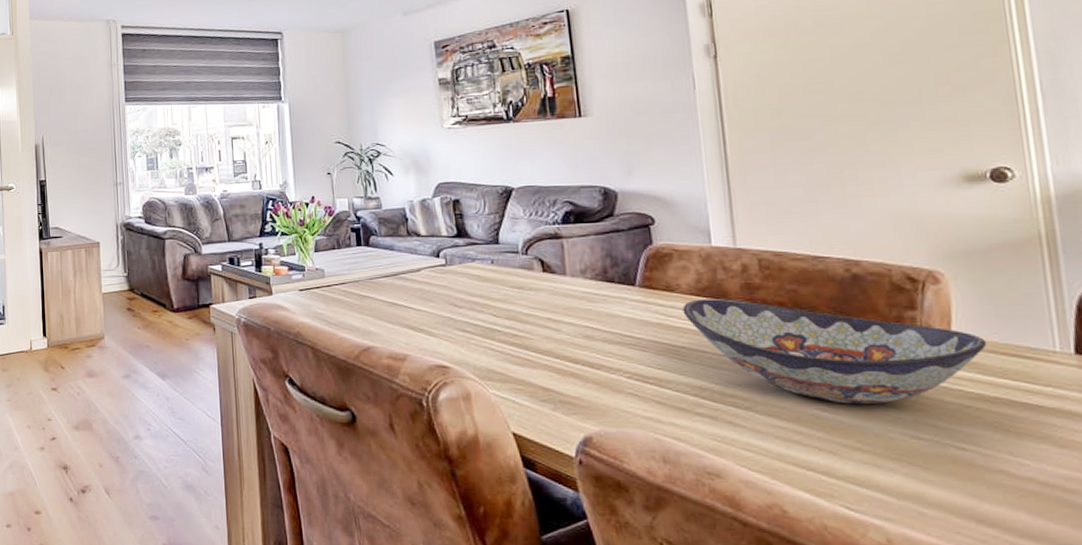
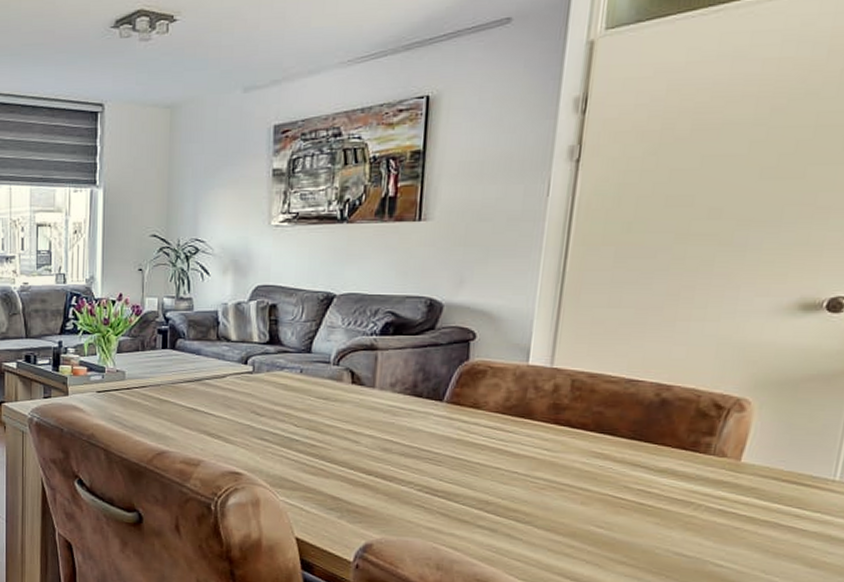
decorative bowl: present [682,299,987,405] -> none [485,417,773,524]

